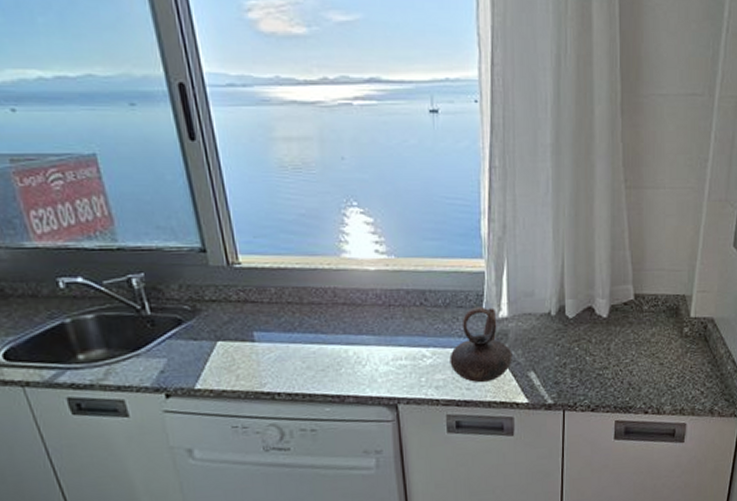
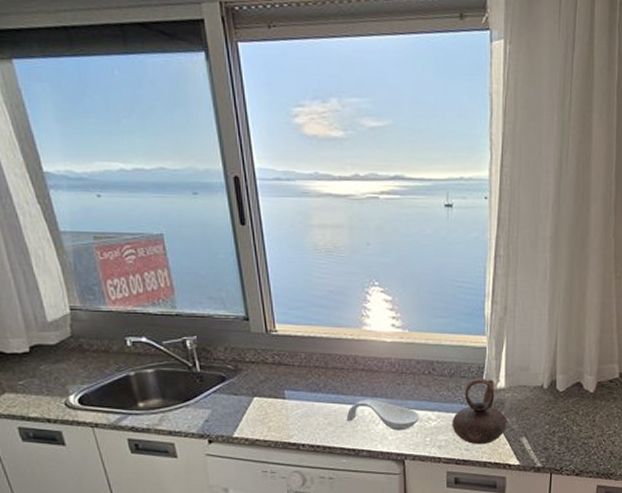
spoon rest: none [327,337,413,372] -> present [346,399,420,431]

